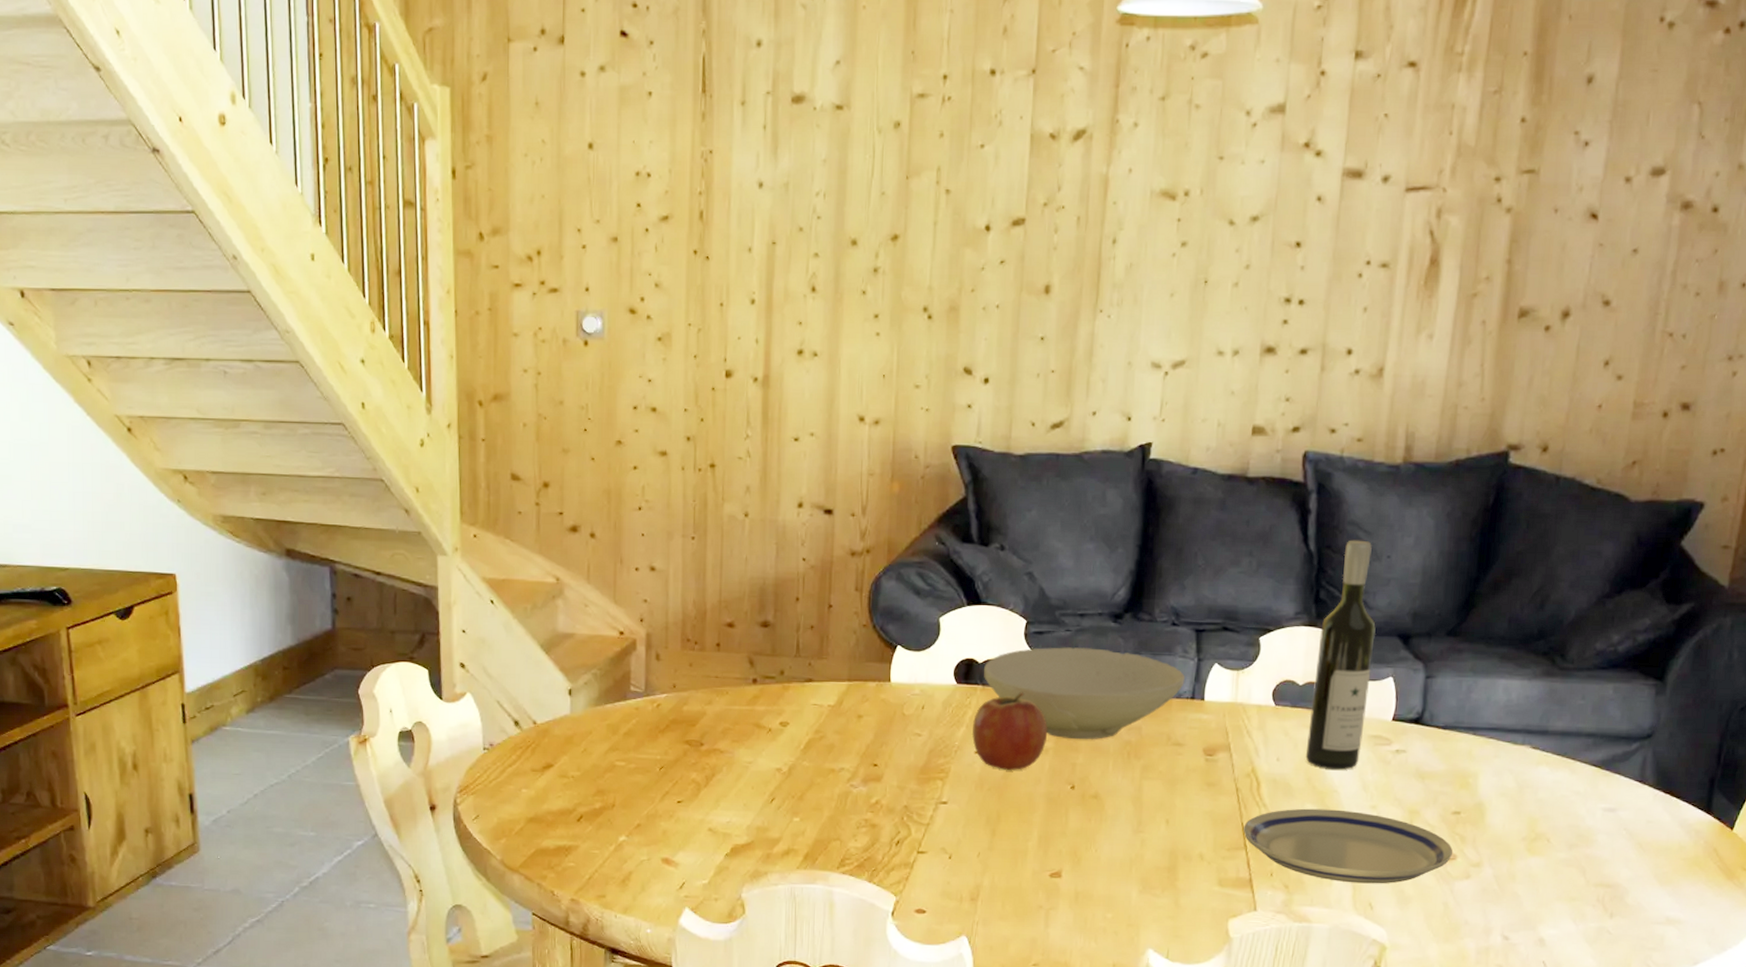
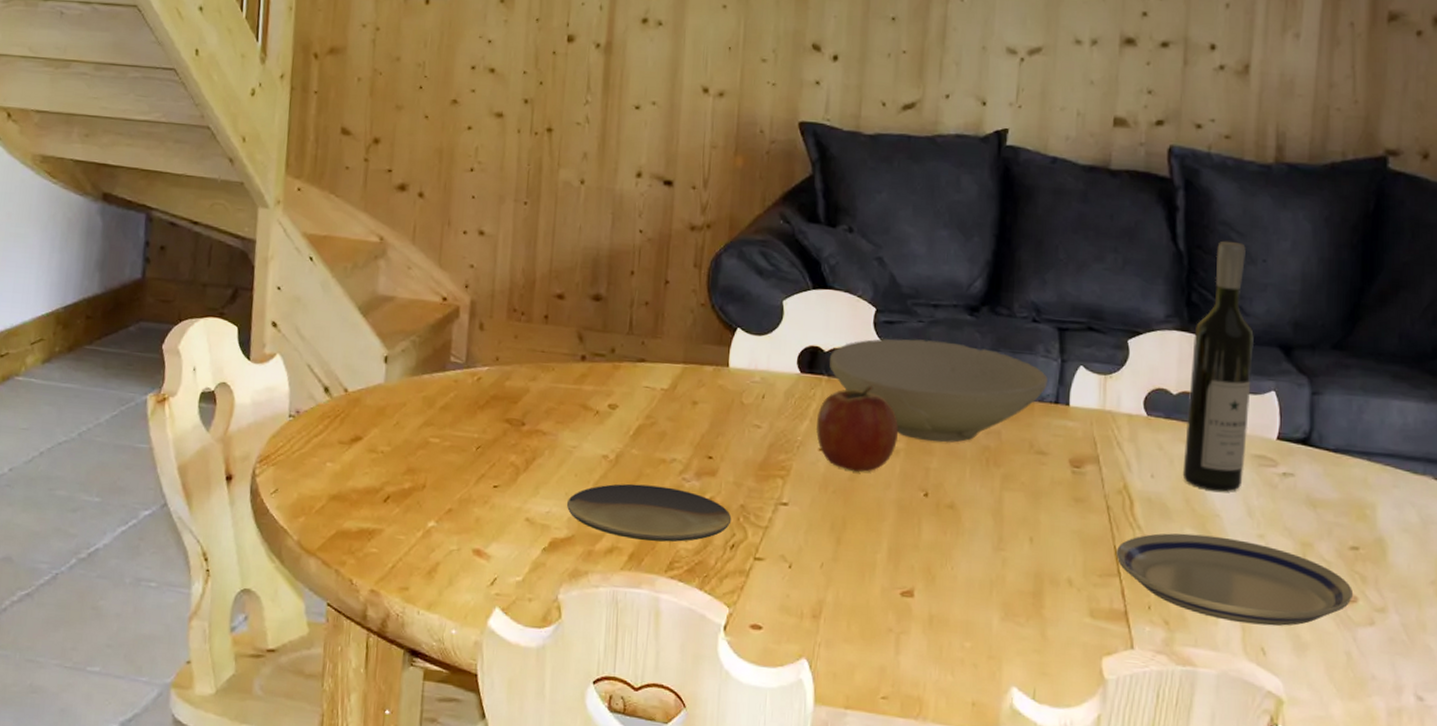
plate: none [745,792,896,842] -> present [566,483,732,542]

